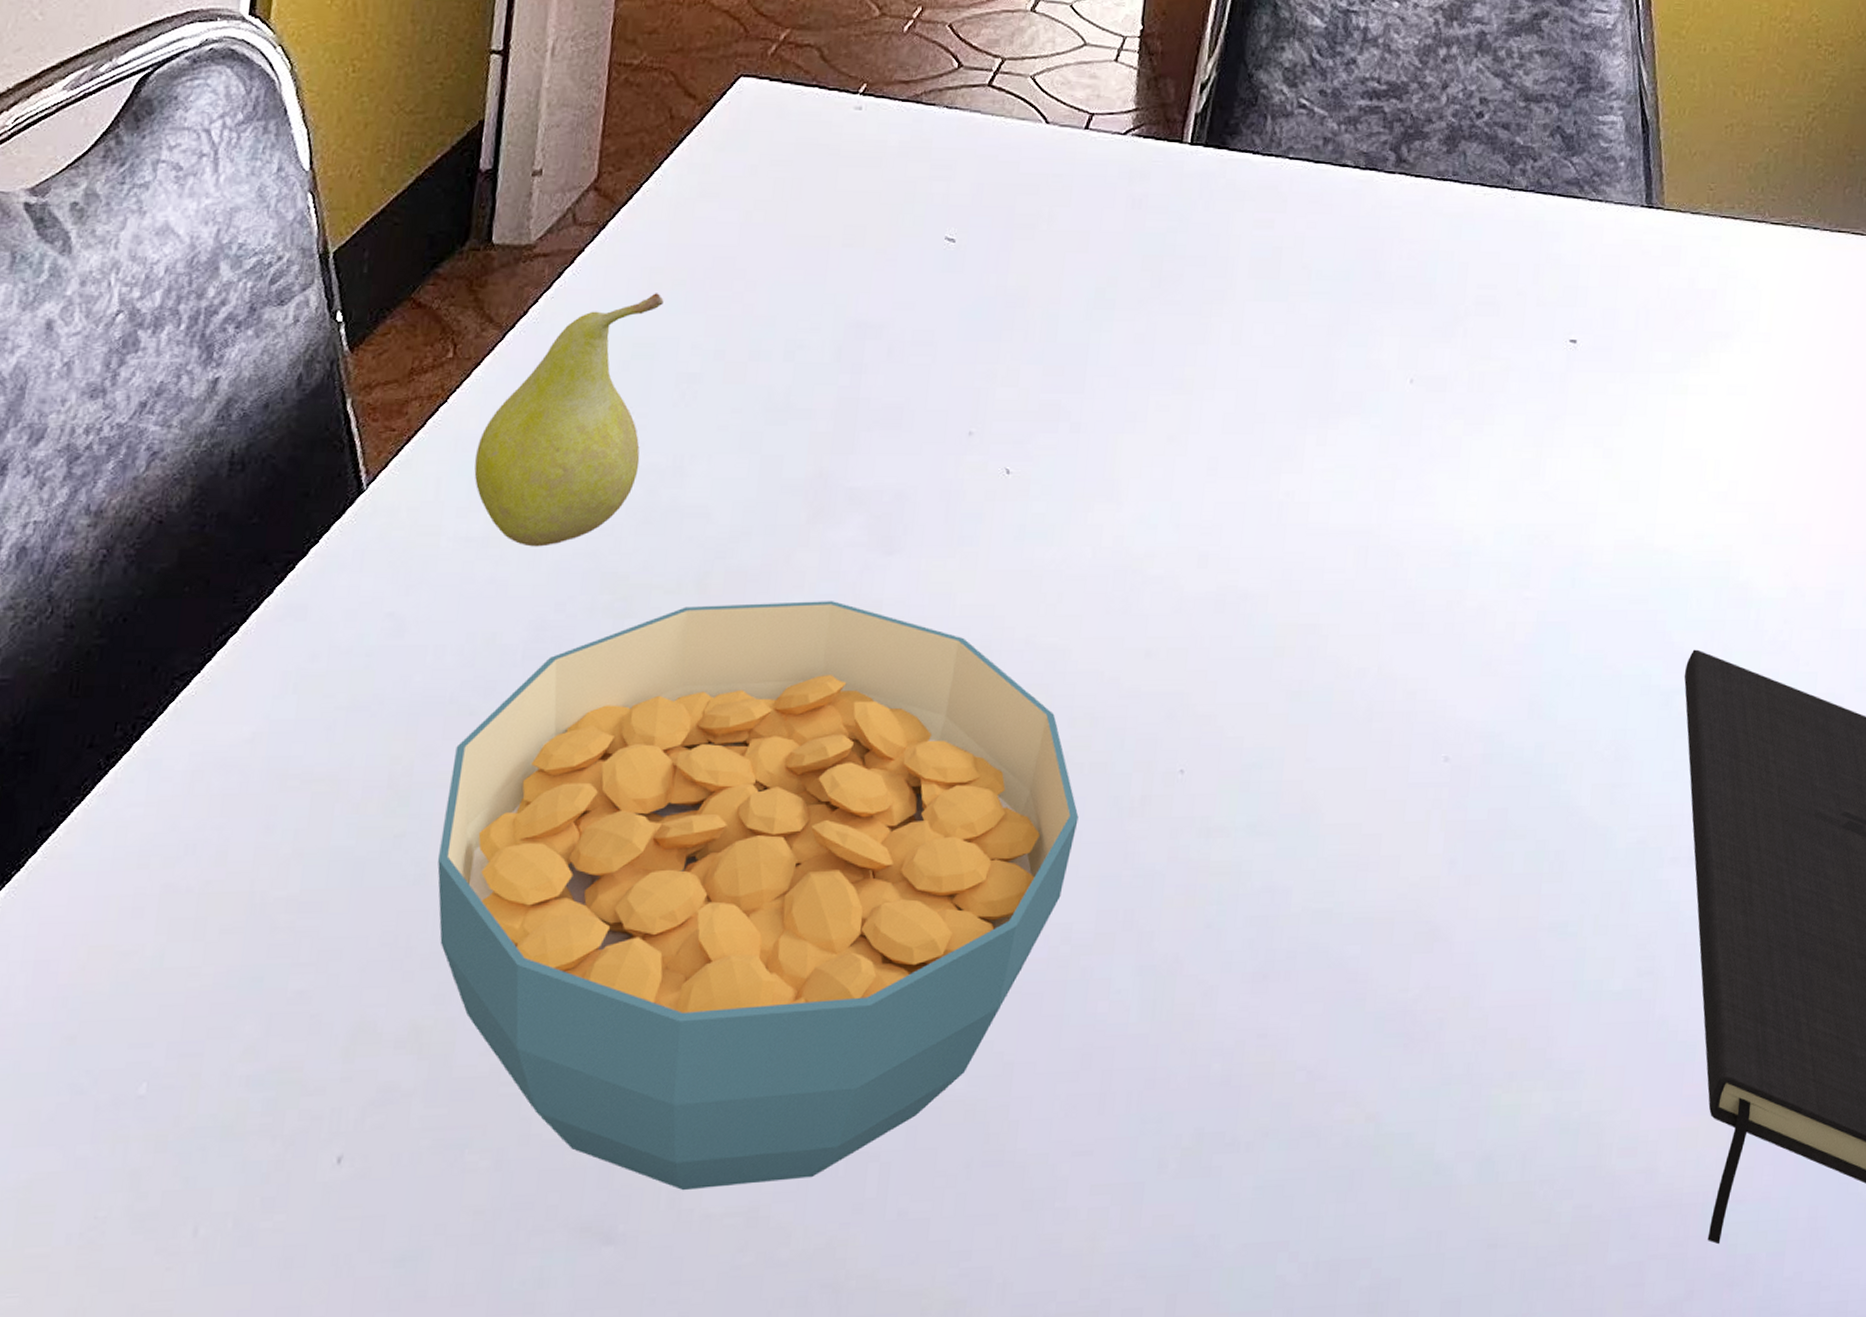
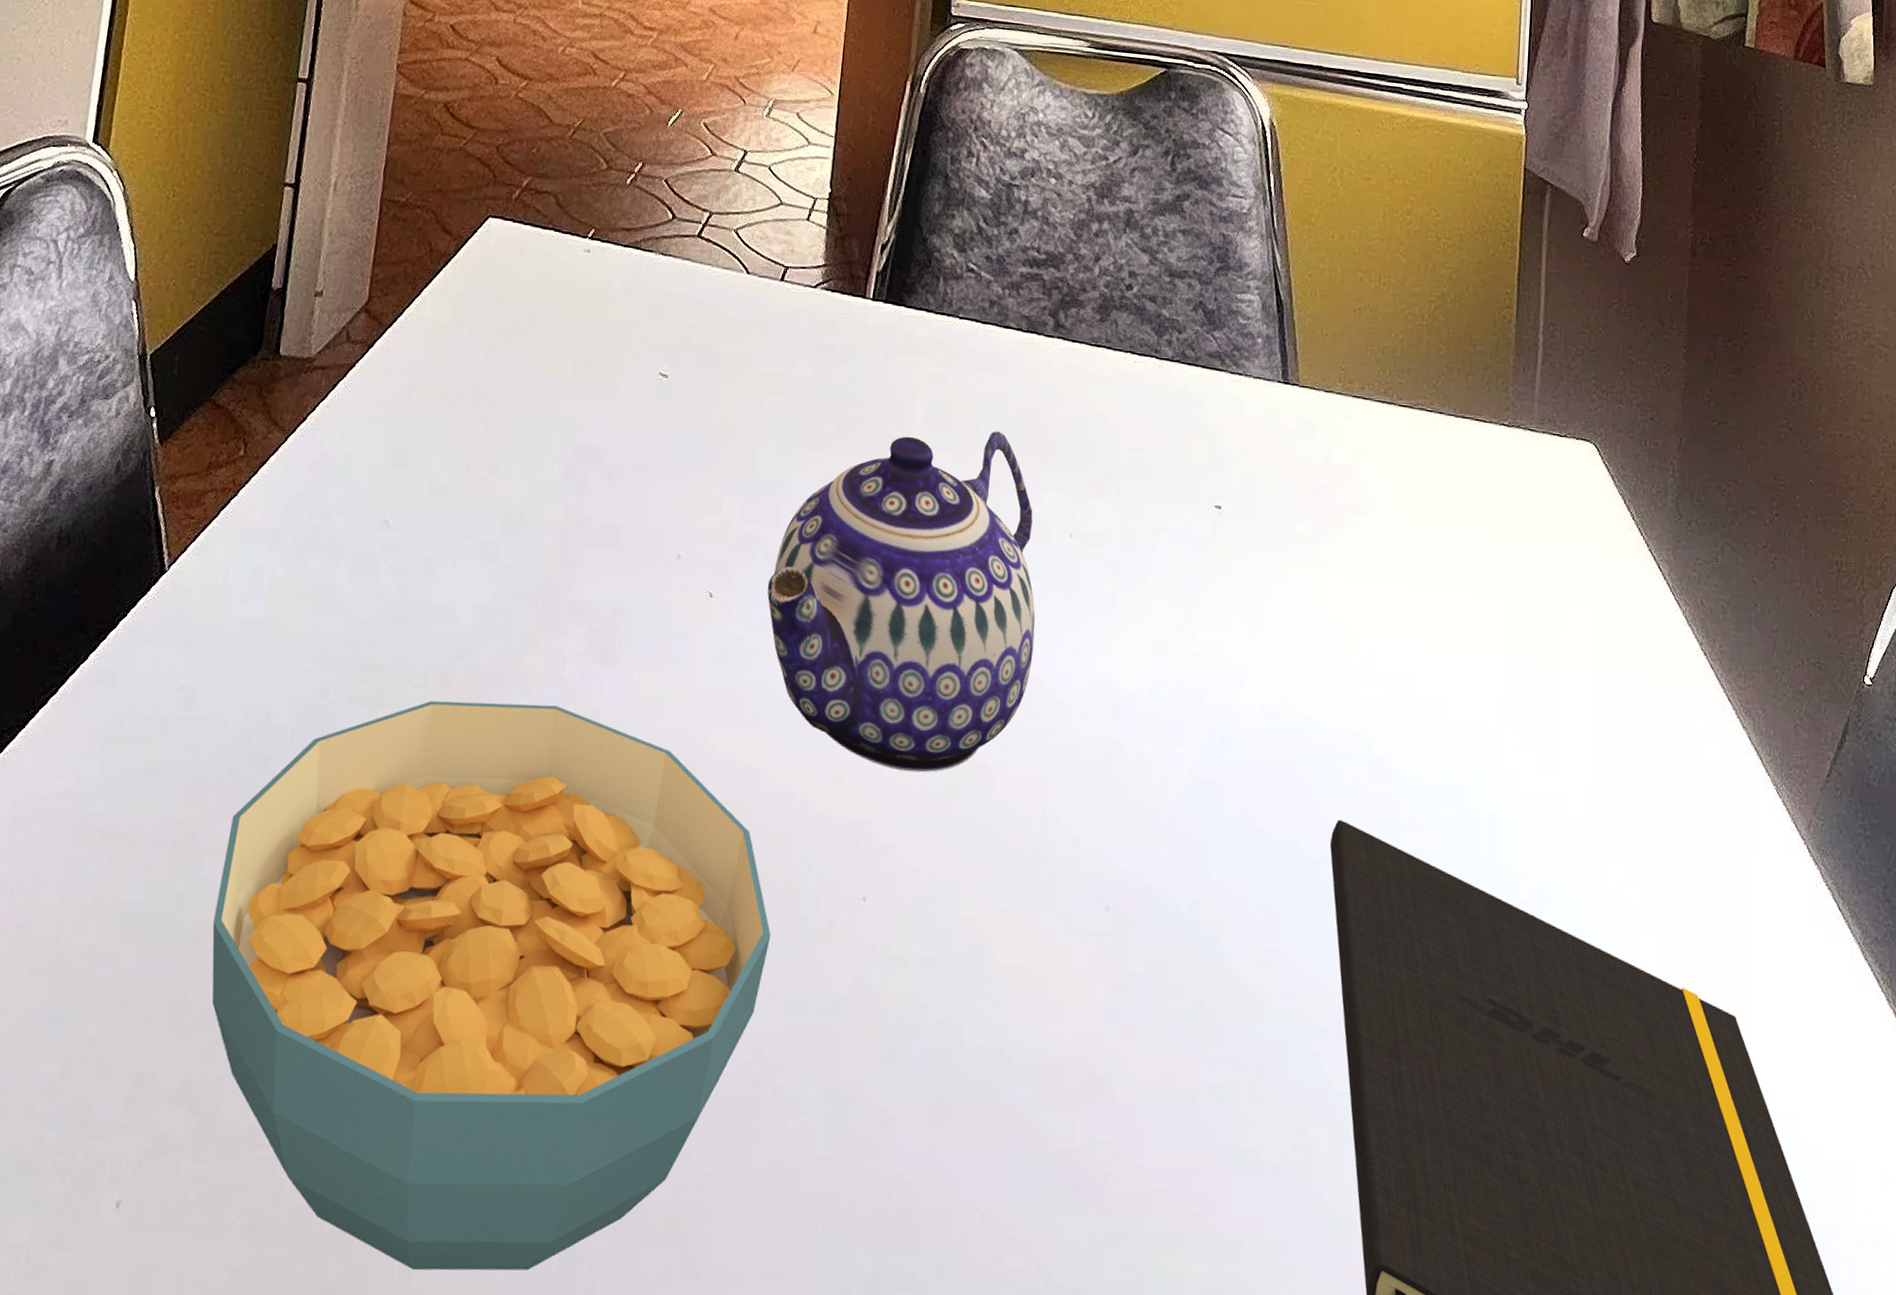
fruit: present [474,293,664,547] -> none [257,408,420,635]
teapot: none [1071,277,1372,639] -> present [767,431,1035,773]

